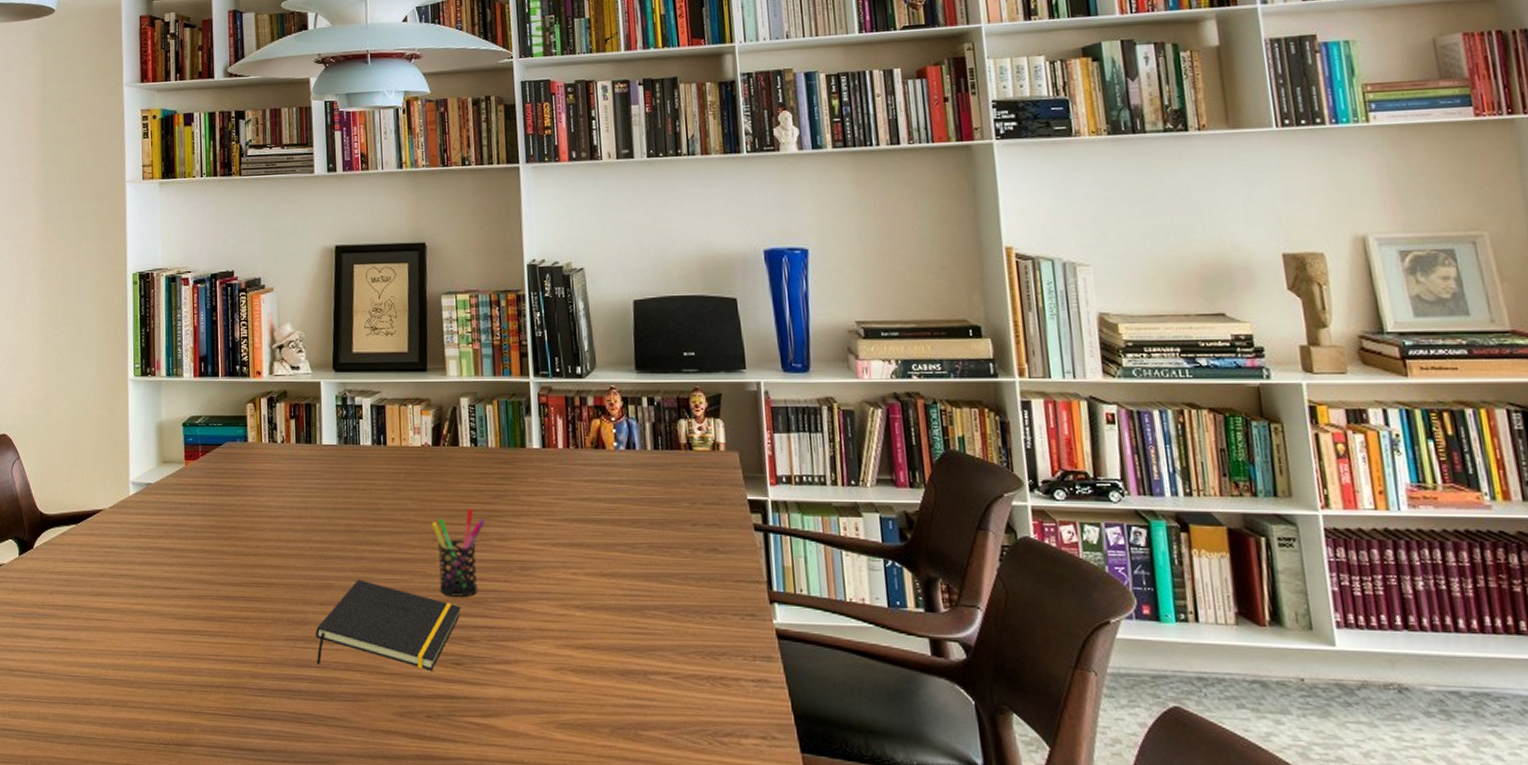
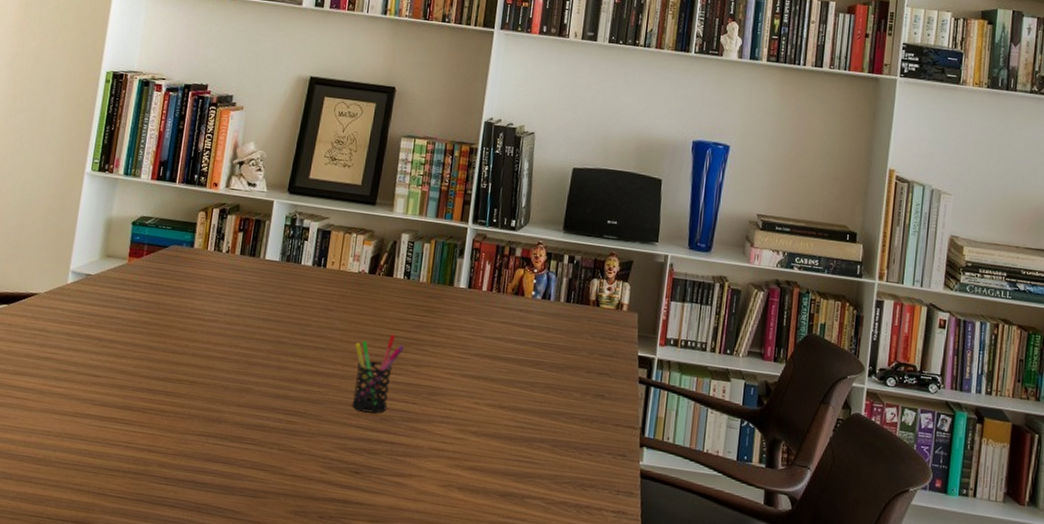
notepad: present [315,579,461,671] -> none [224,386,369,476]

